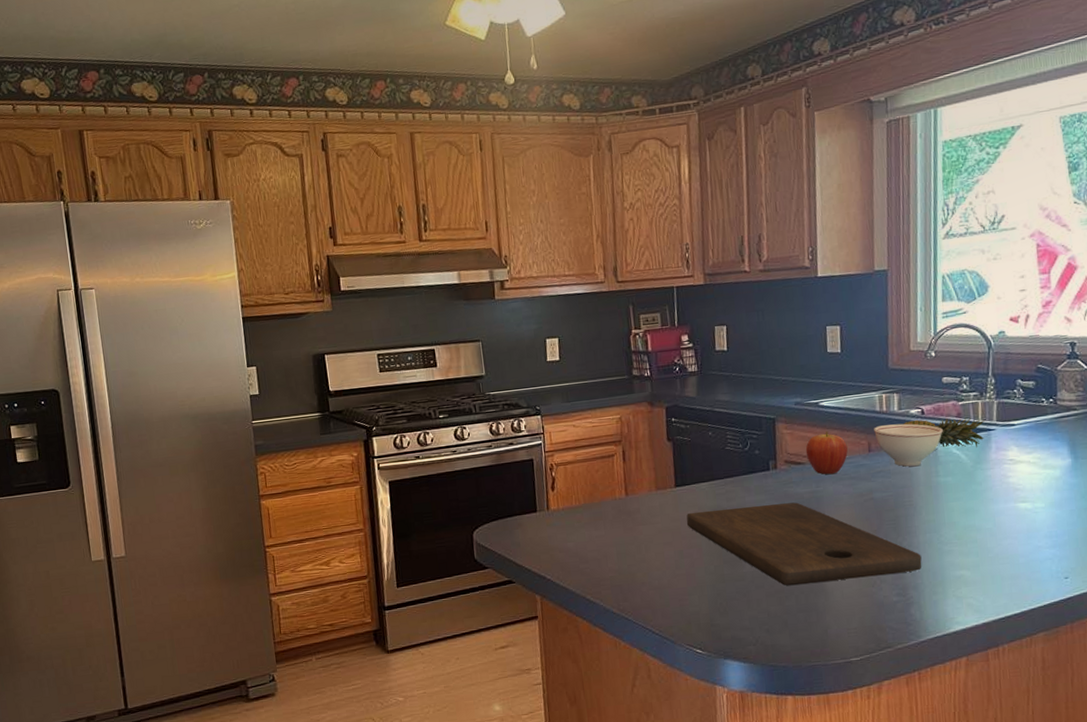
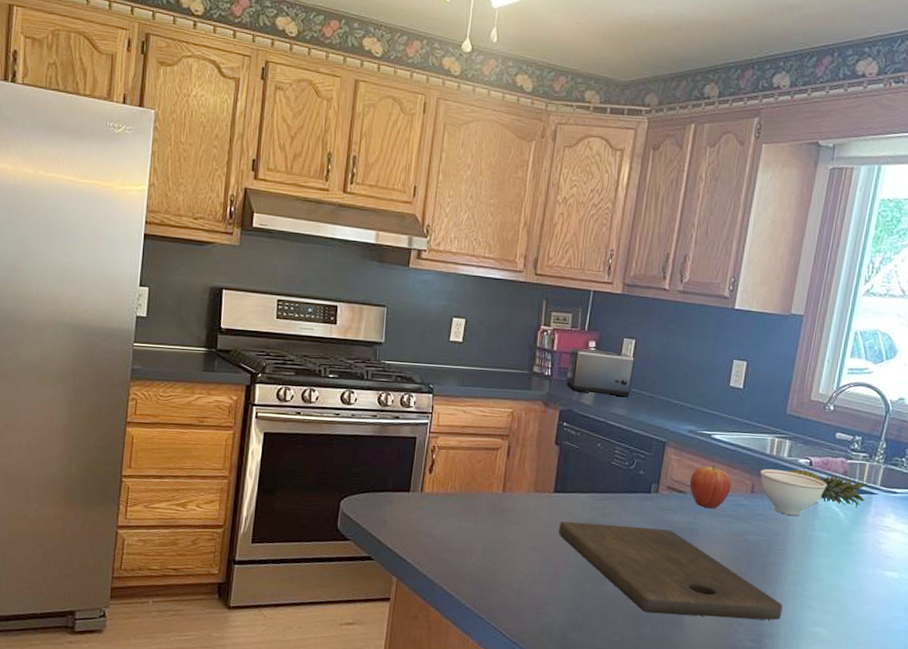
toaster: none [664,340,731,387] -> present [565,347,636,398]

